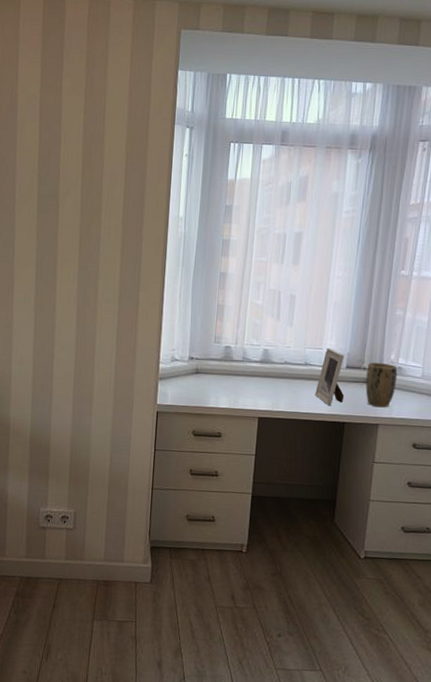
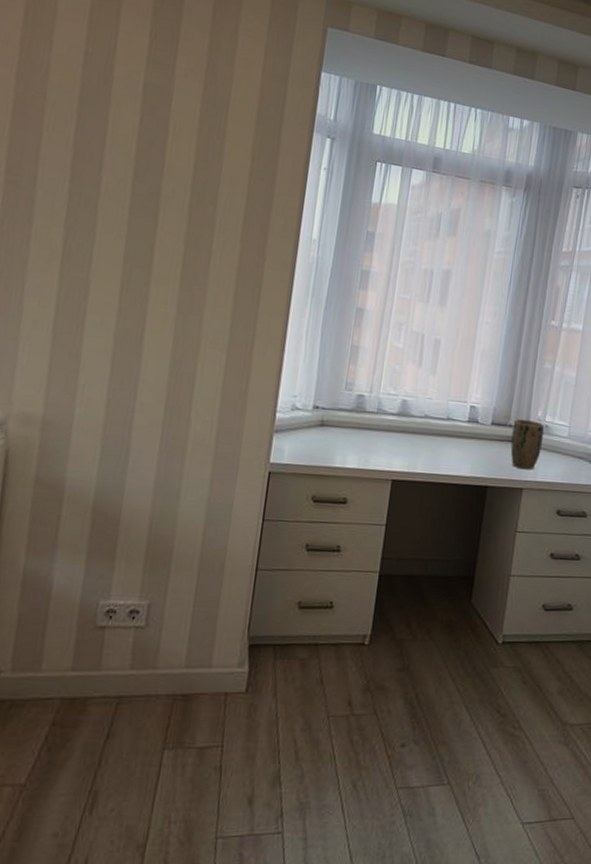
picture frame: present [315,348,345,406] -> none [456,401,490,468]

